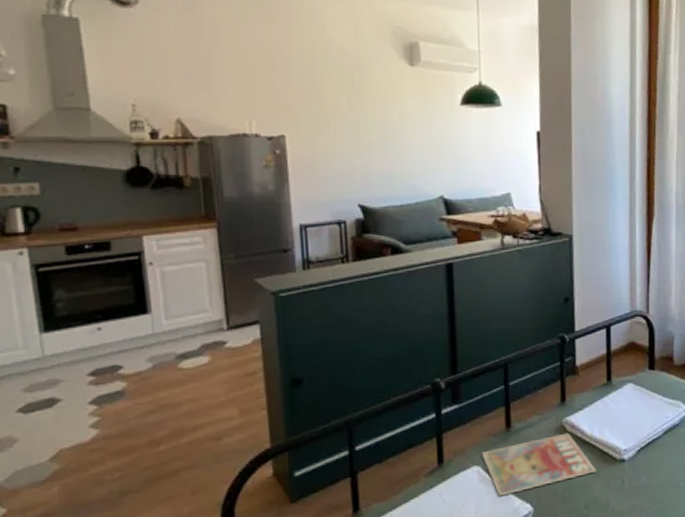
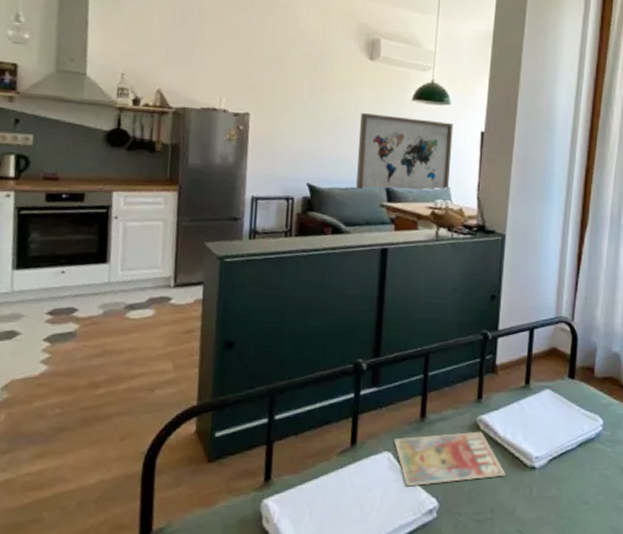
wall art: none [406,123,510,205] -> present [356,113,454,191]

